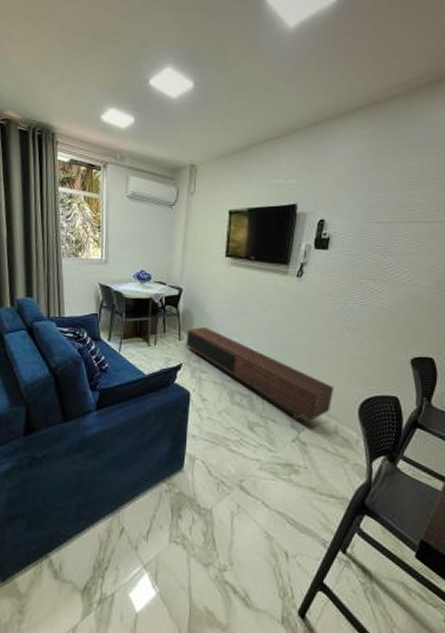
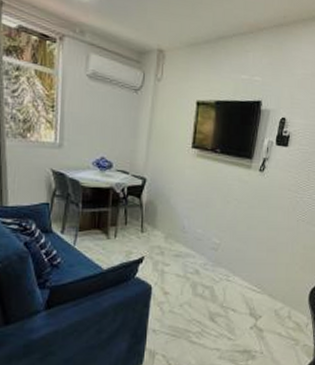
media console: present [186,326,334,422] -> none [149,218,289,309]

